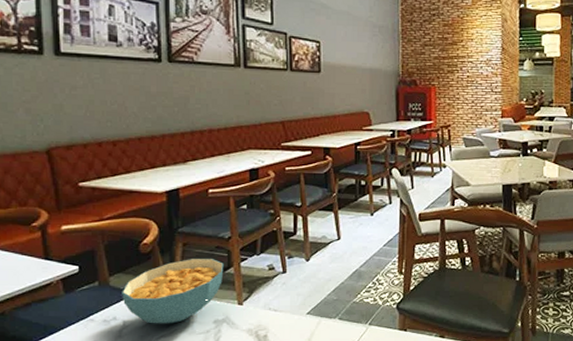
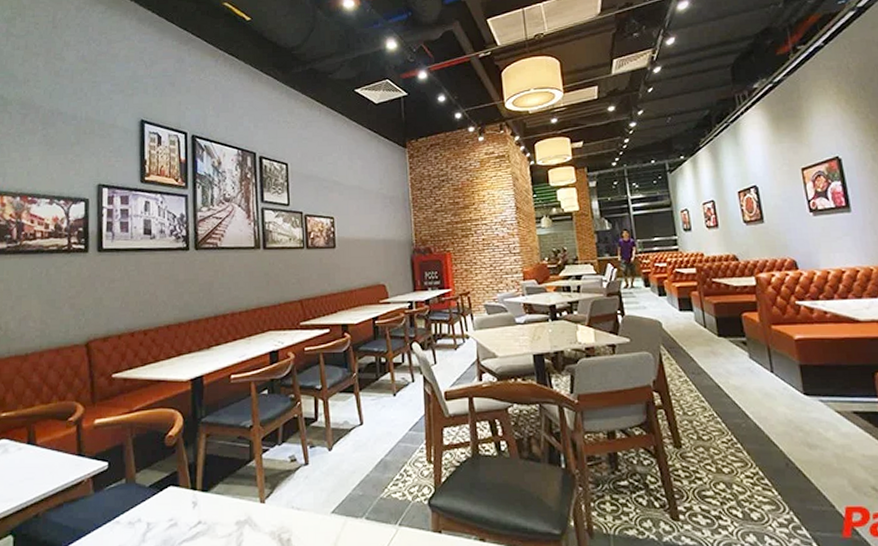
cereal bowl: present [122,259,224,324] -> none [147,451,246,526]

